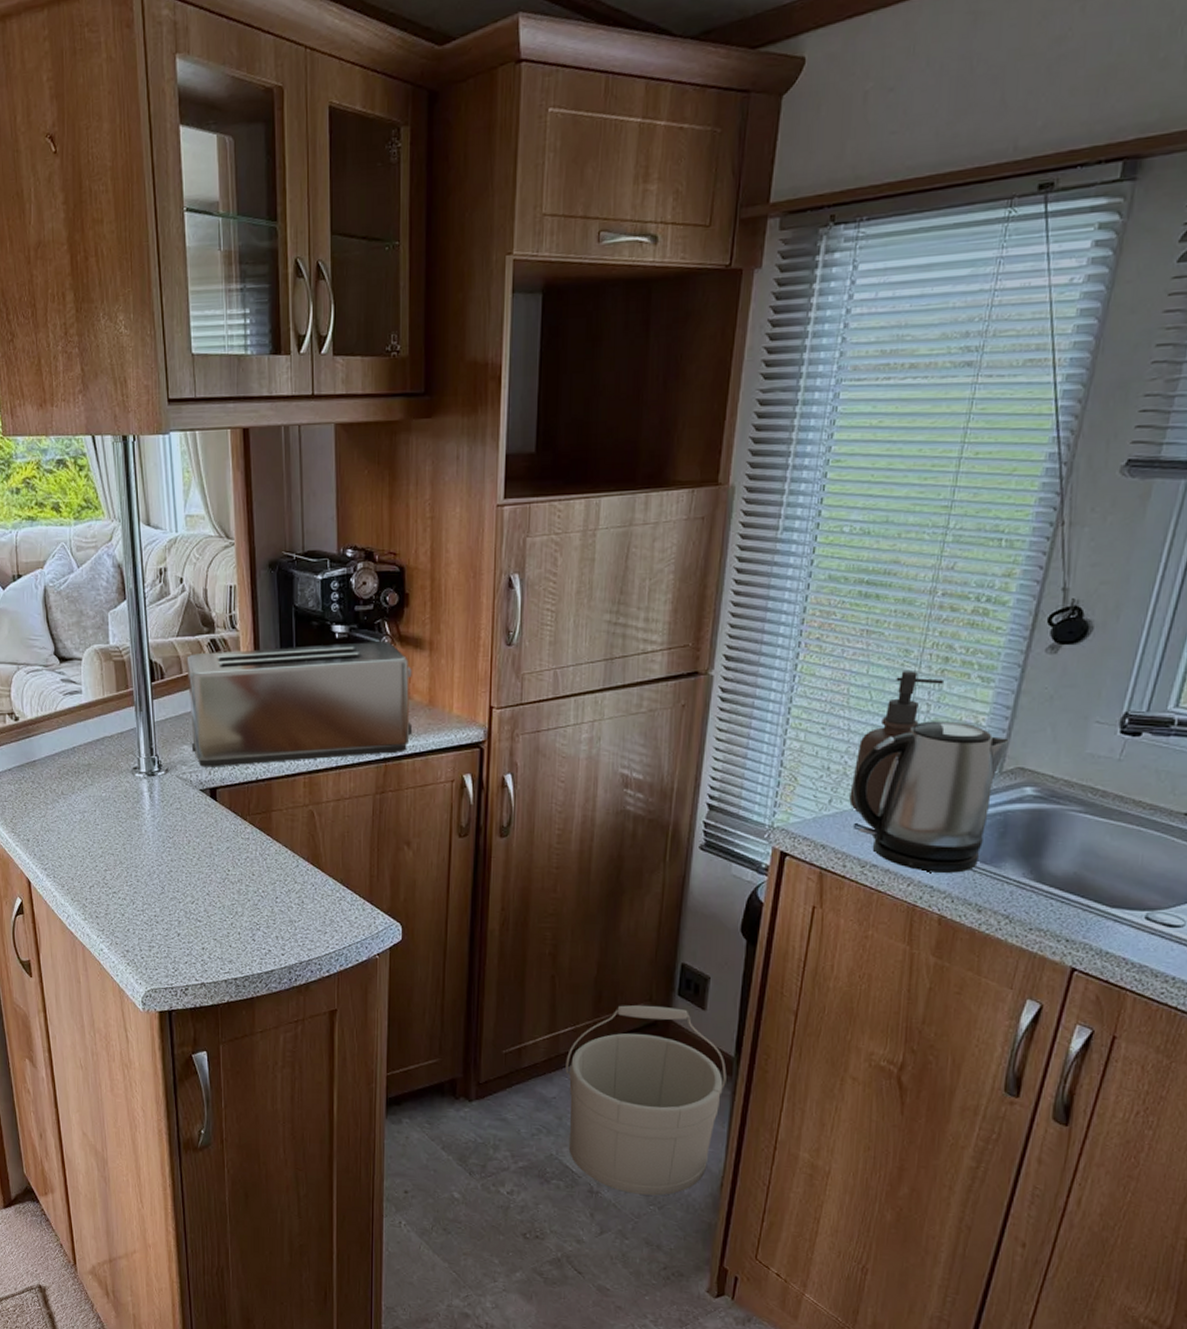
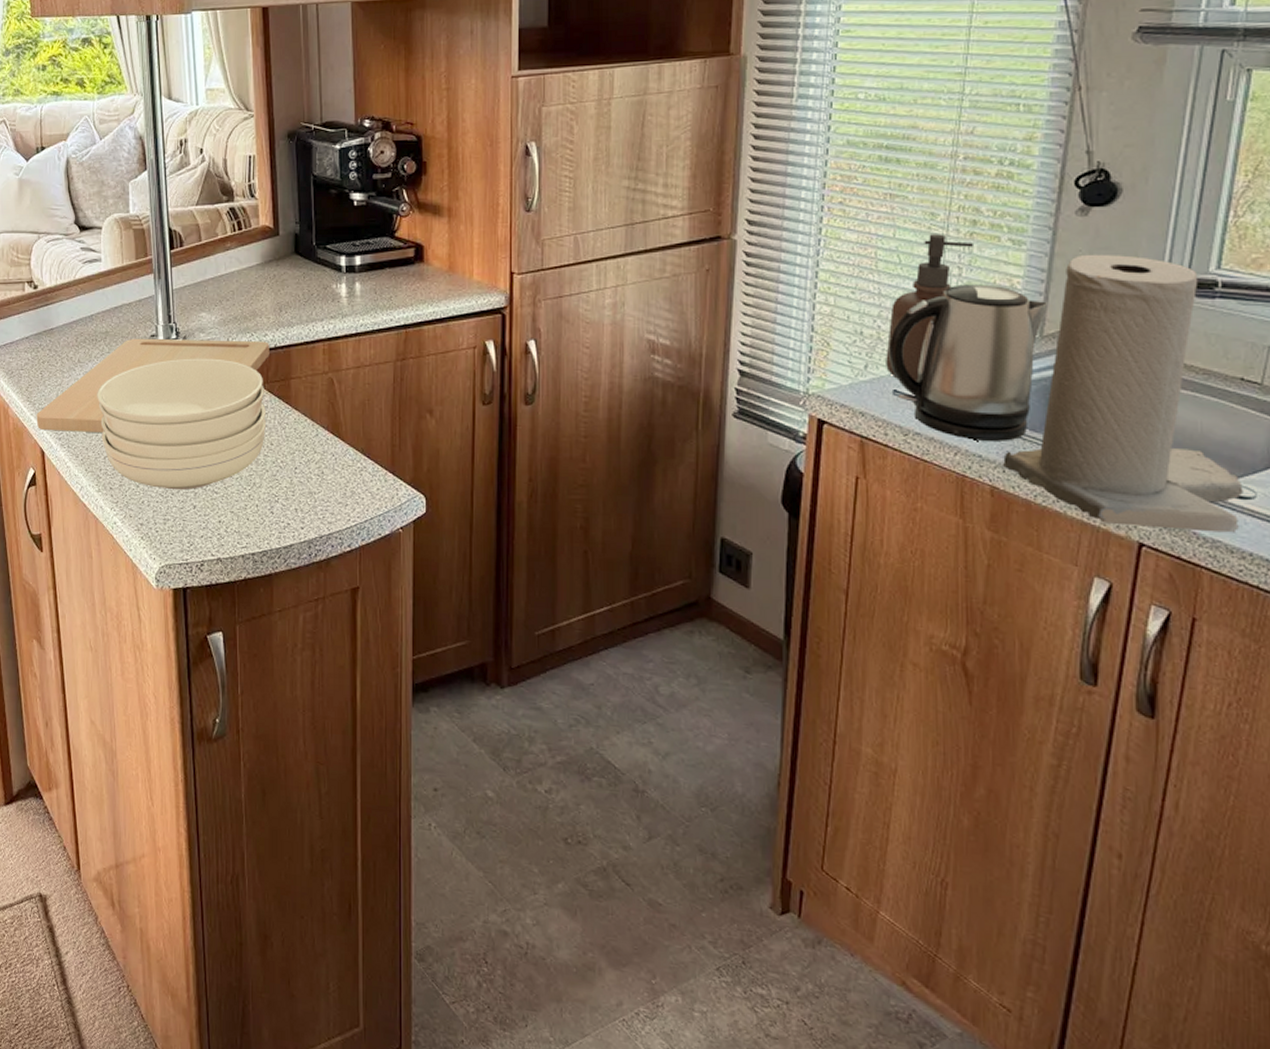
cutting board: none [21,770,251,863] -> present [36,338,269,433]
bowl: none [81,790,247,919] -> present [97,358,266,491]
toaster: present [187,641,413,767] -> none [206,209,433,334]
bucket: present [565,1005,727,1196] -> none [603,582,776,796]
paper towel: none [951,691,1174,959] -> present [1001,254,1243,533]

